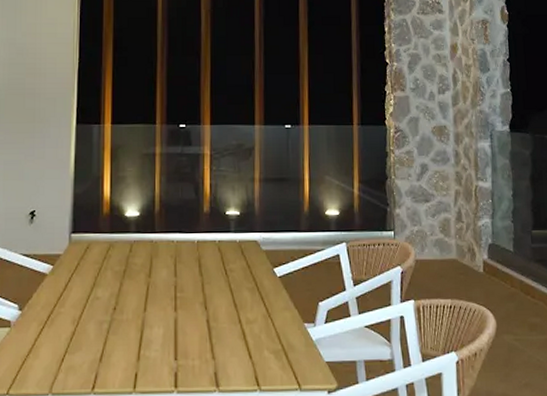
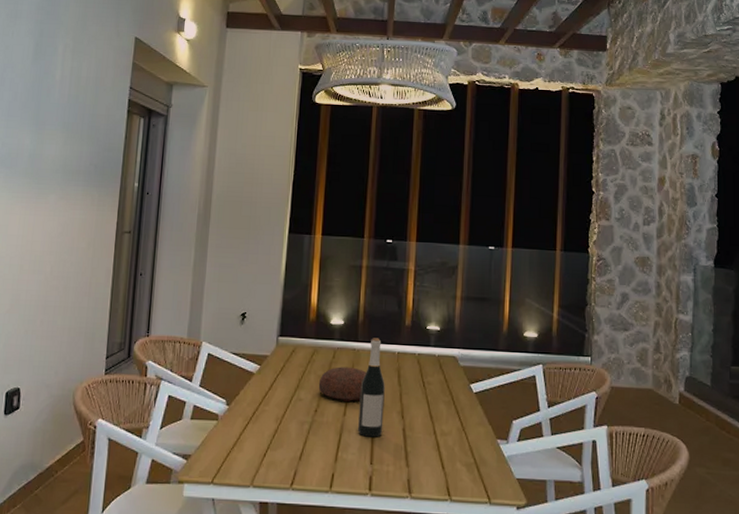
decorative bowl: none [116,260,166,298] -> present [318,366,367,403]
wine bottle: none [159,227,186,332] -> present [357,338,385,437]

